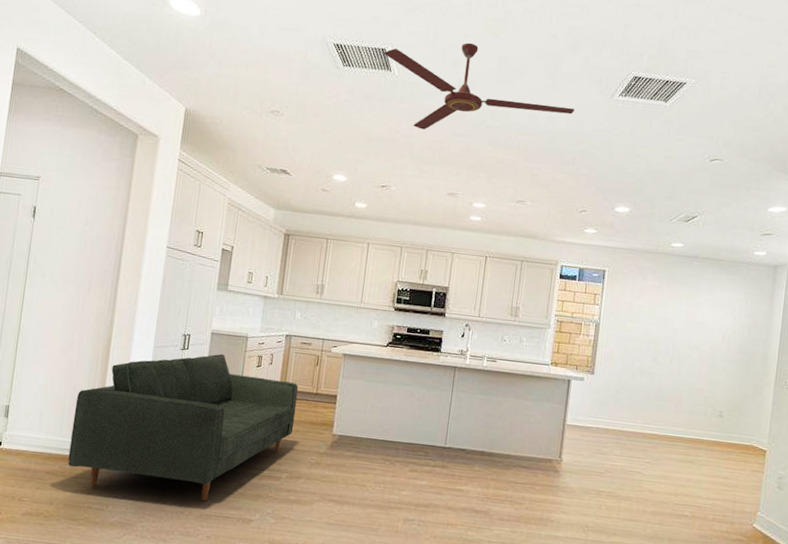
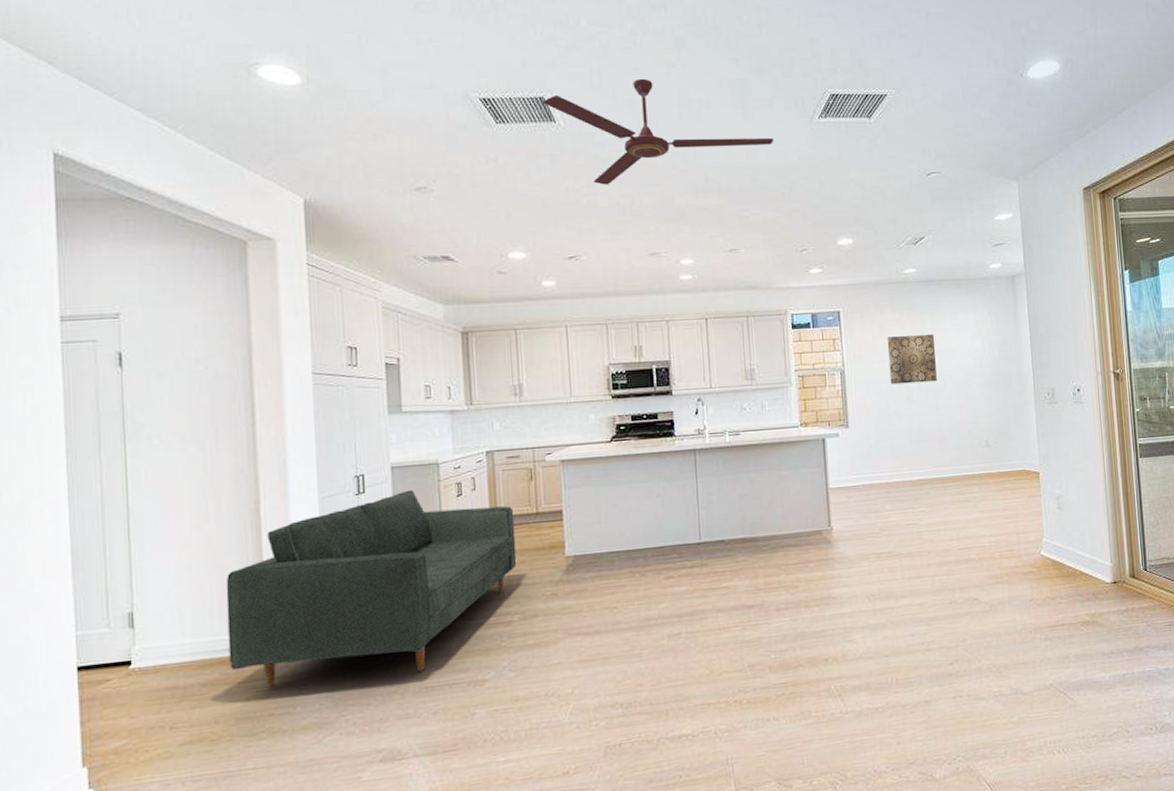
wall art: none [639,301,688,349] -> present [887,333,937,385]

